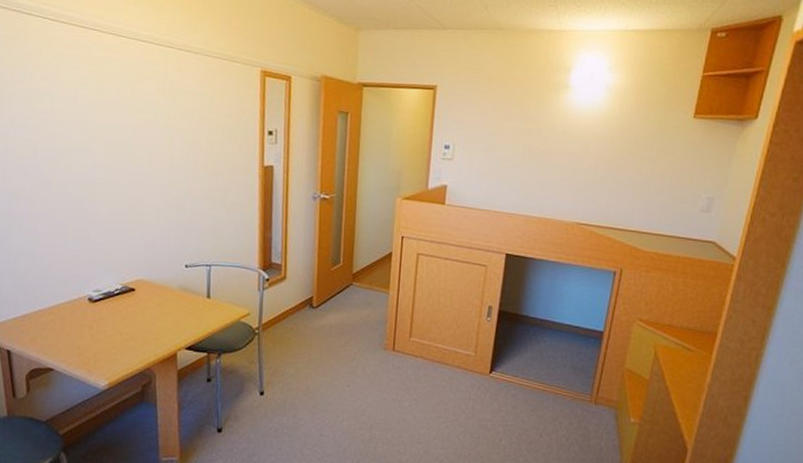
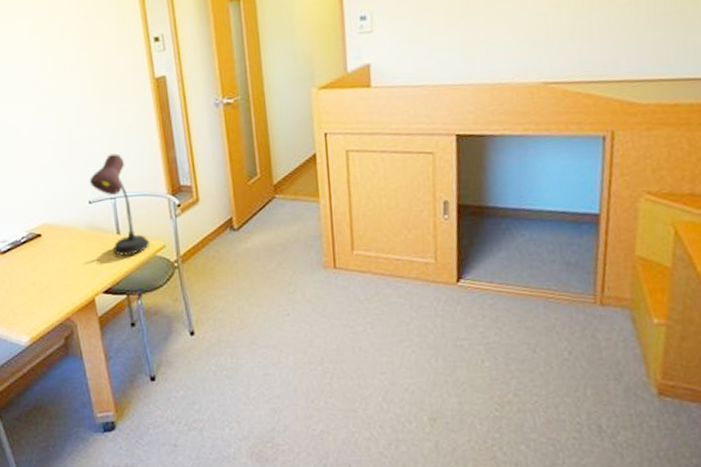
desk lamp: none [188,226,237,318] -> present [89,153,150,256]

